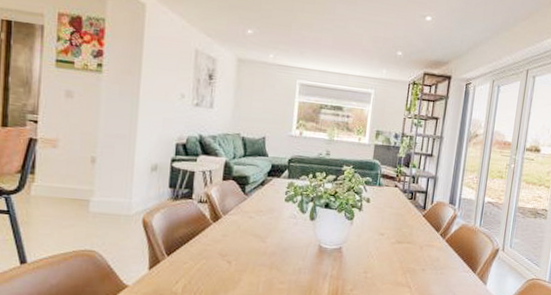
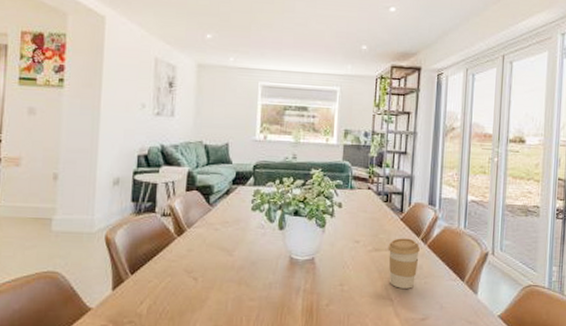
coffee cup: none [409,232,439,278] -> present [388,238,420,289]

